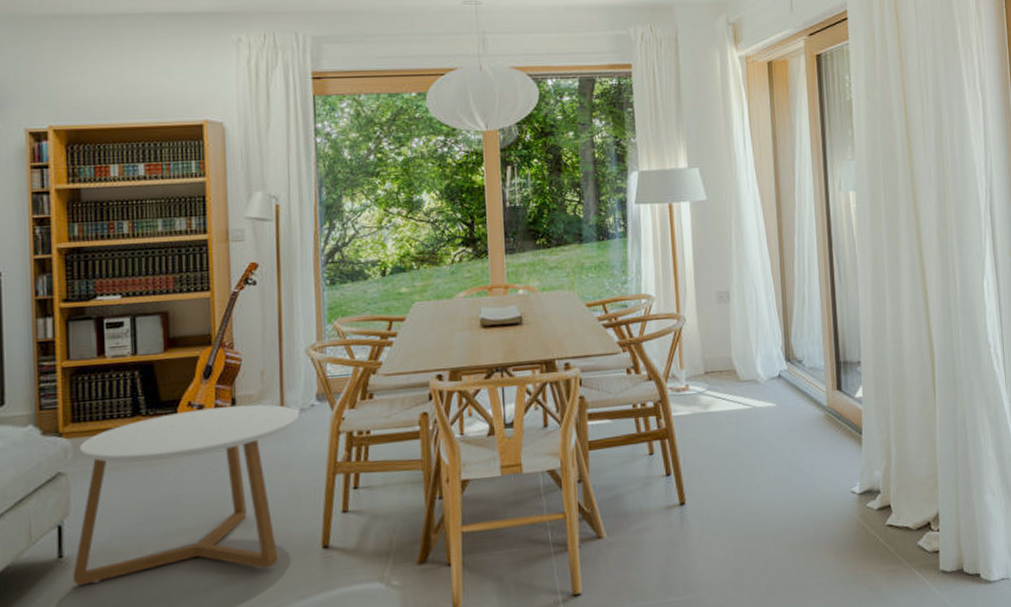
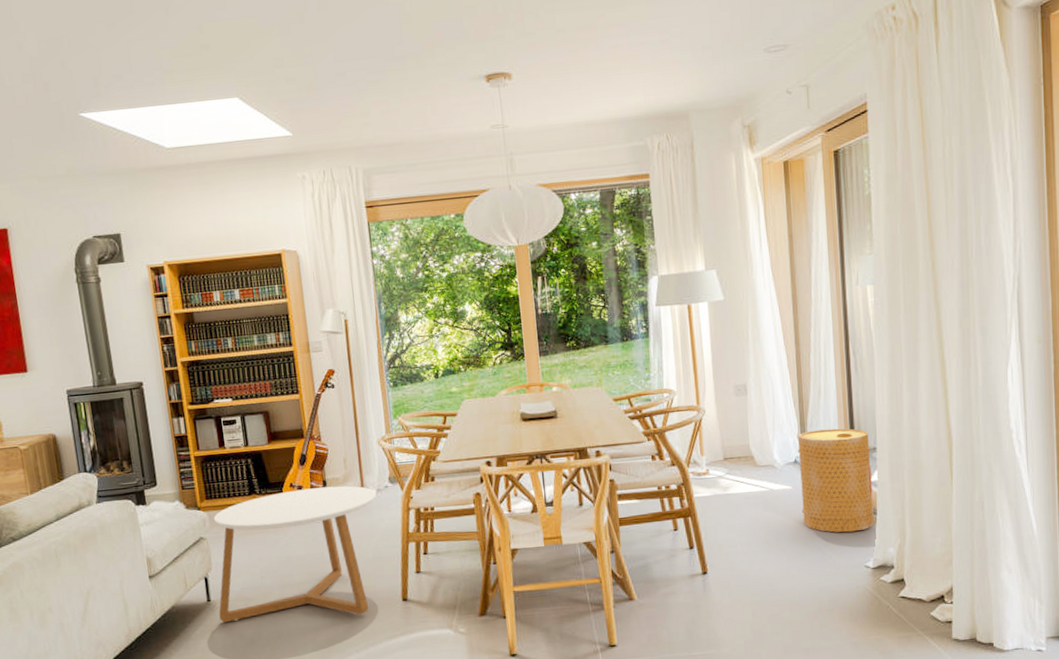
basket: none [782,340,860,455] -> present [798,428,875,533]

